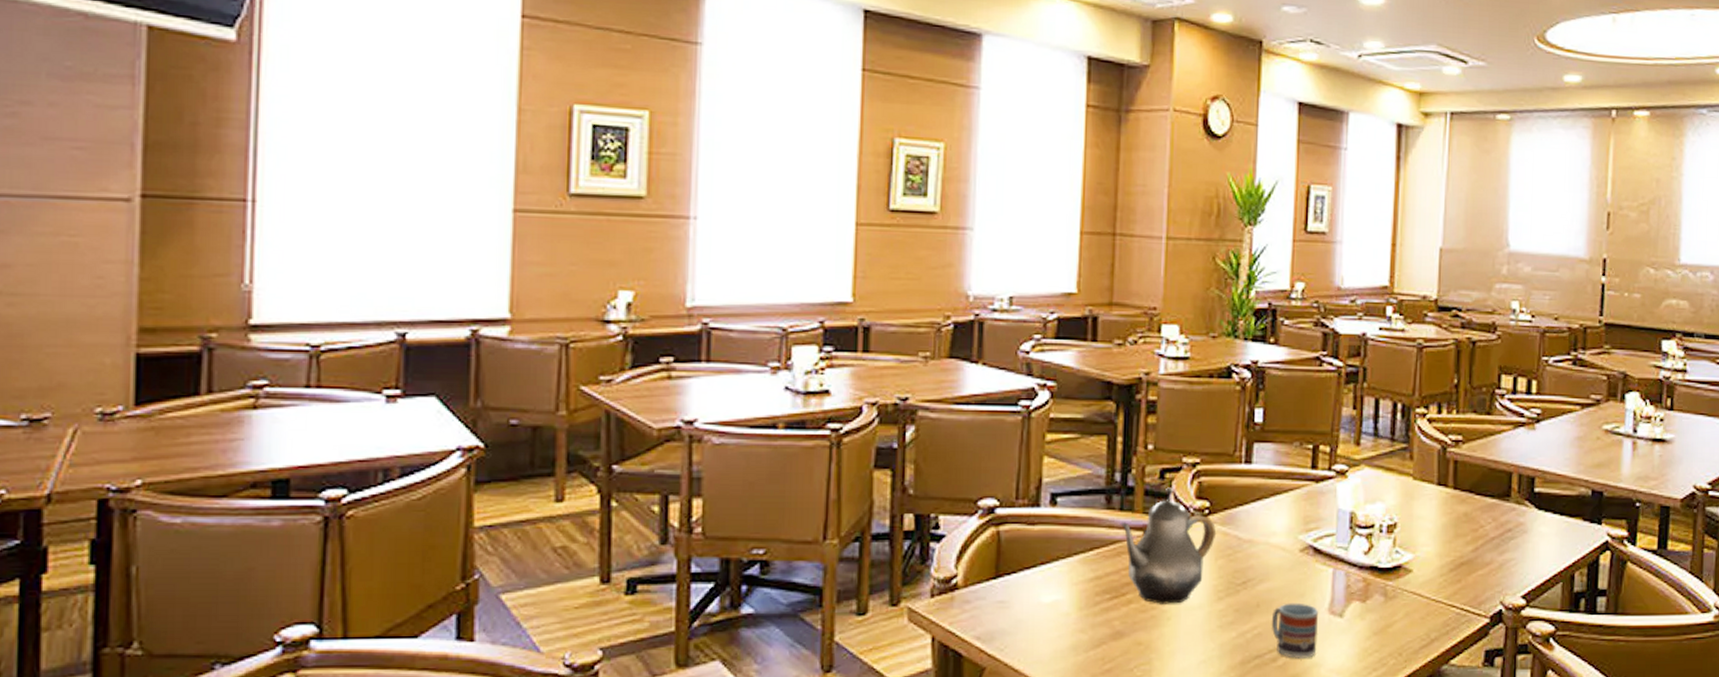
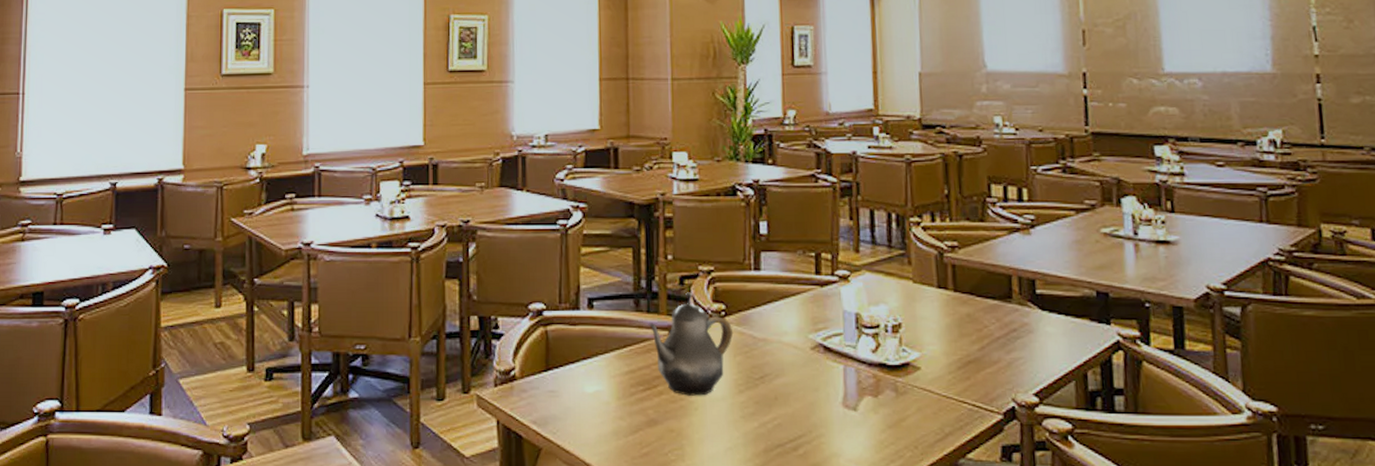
cup: present [1271,602,1319,659] -> none [789,396,835,448]

